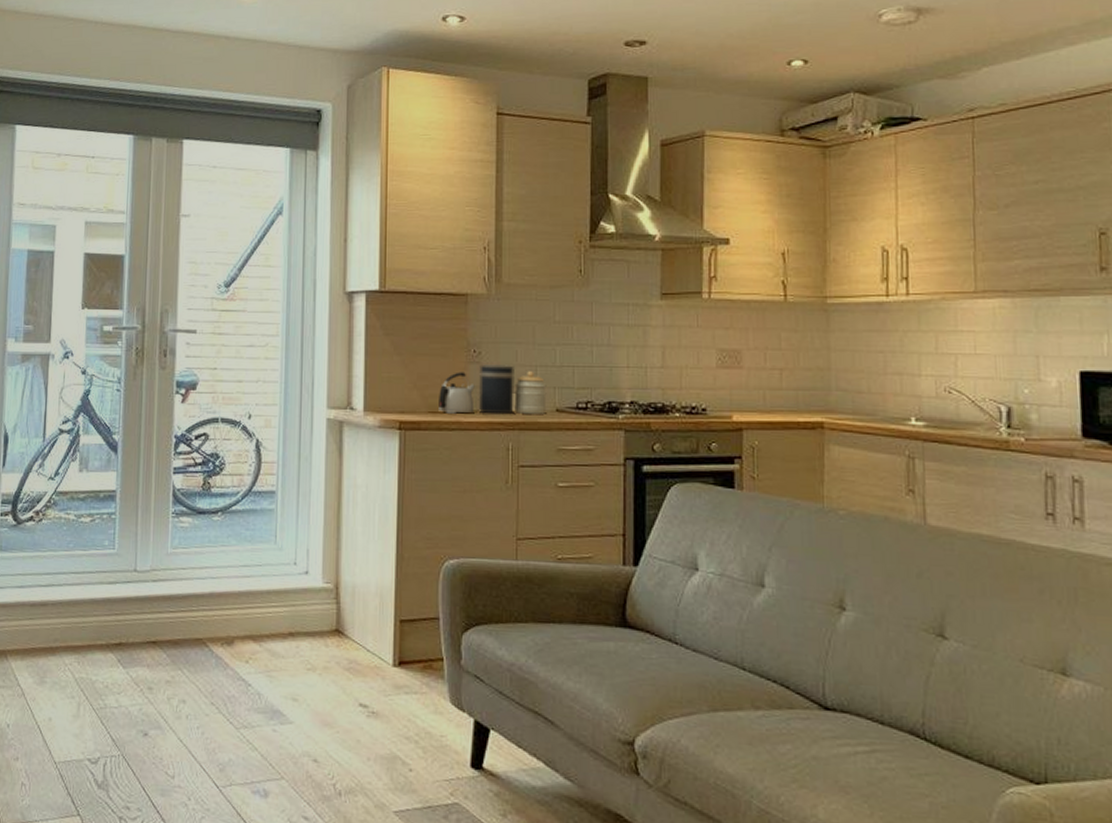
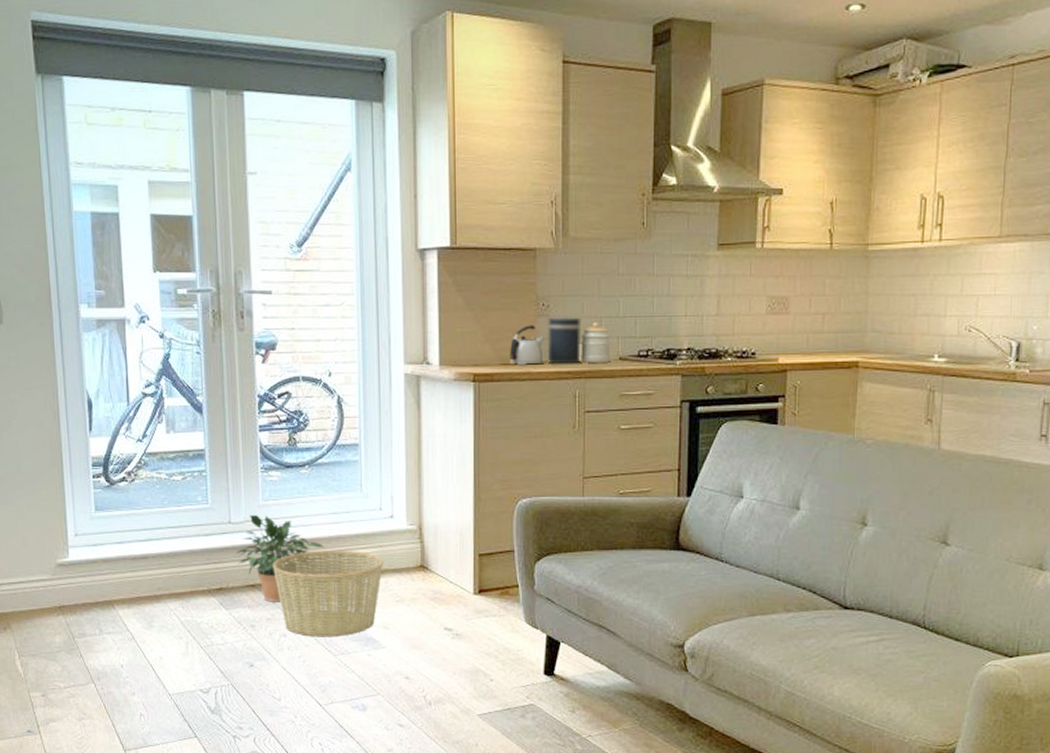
potted plant: none [136,564,233,663] -> present [233,515,325,602]
basket: none [176,606,296,707] -> present [273,551,384,637]

